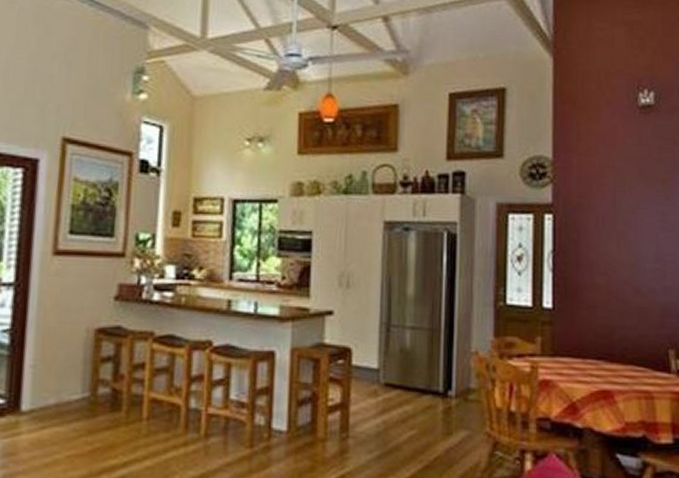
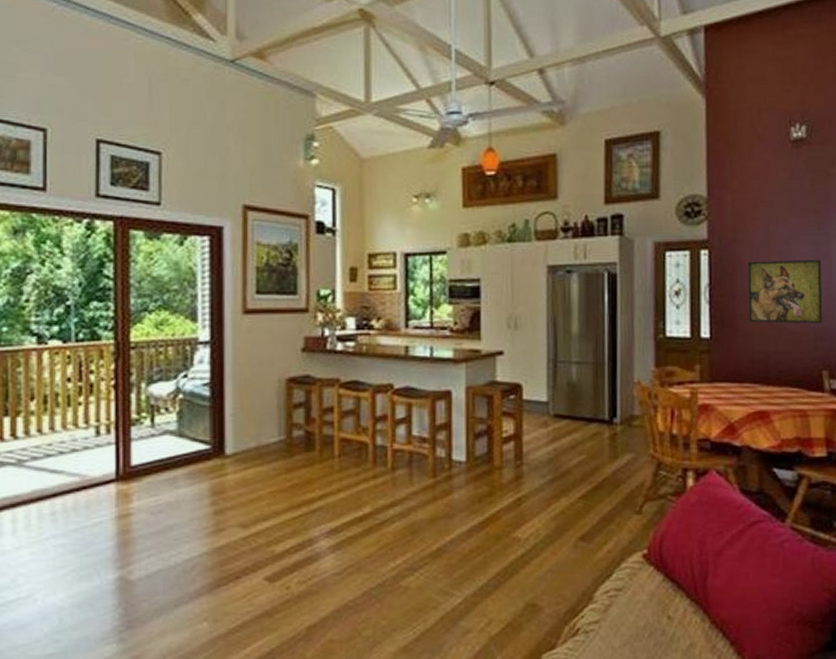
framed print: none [593,229,670,299] -> present [748,259,823,324]

